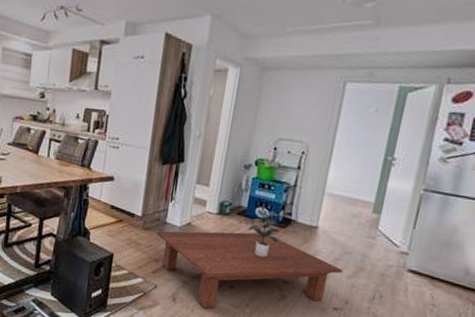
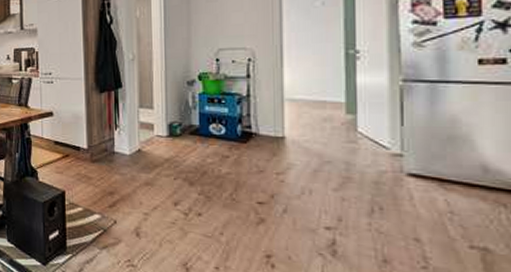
coffee table: present [157,231,343,309] -> none [107,151,326,241]
potted plant: present [247,211,282,258] -> none [204,126,242,178]

